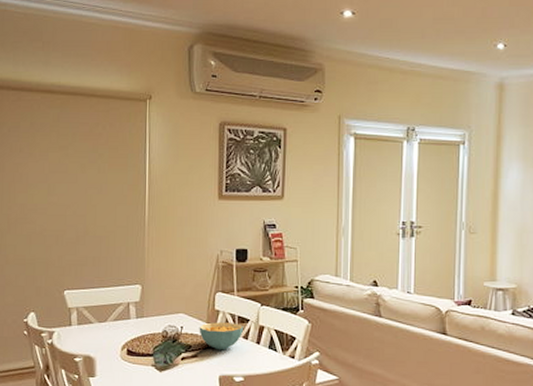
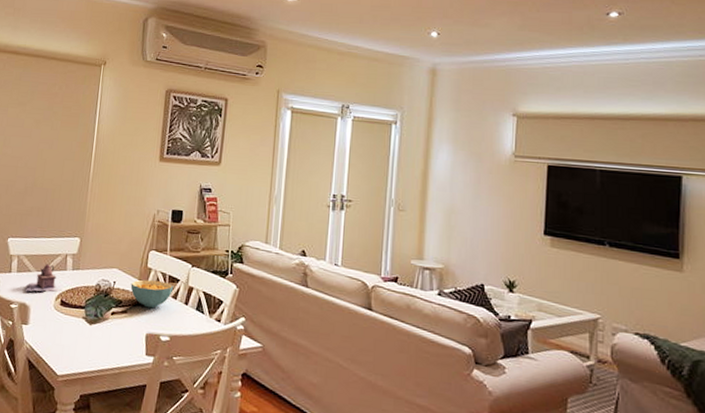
teapot: none [88,314,127,344] -> present [25,264,62,292]

